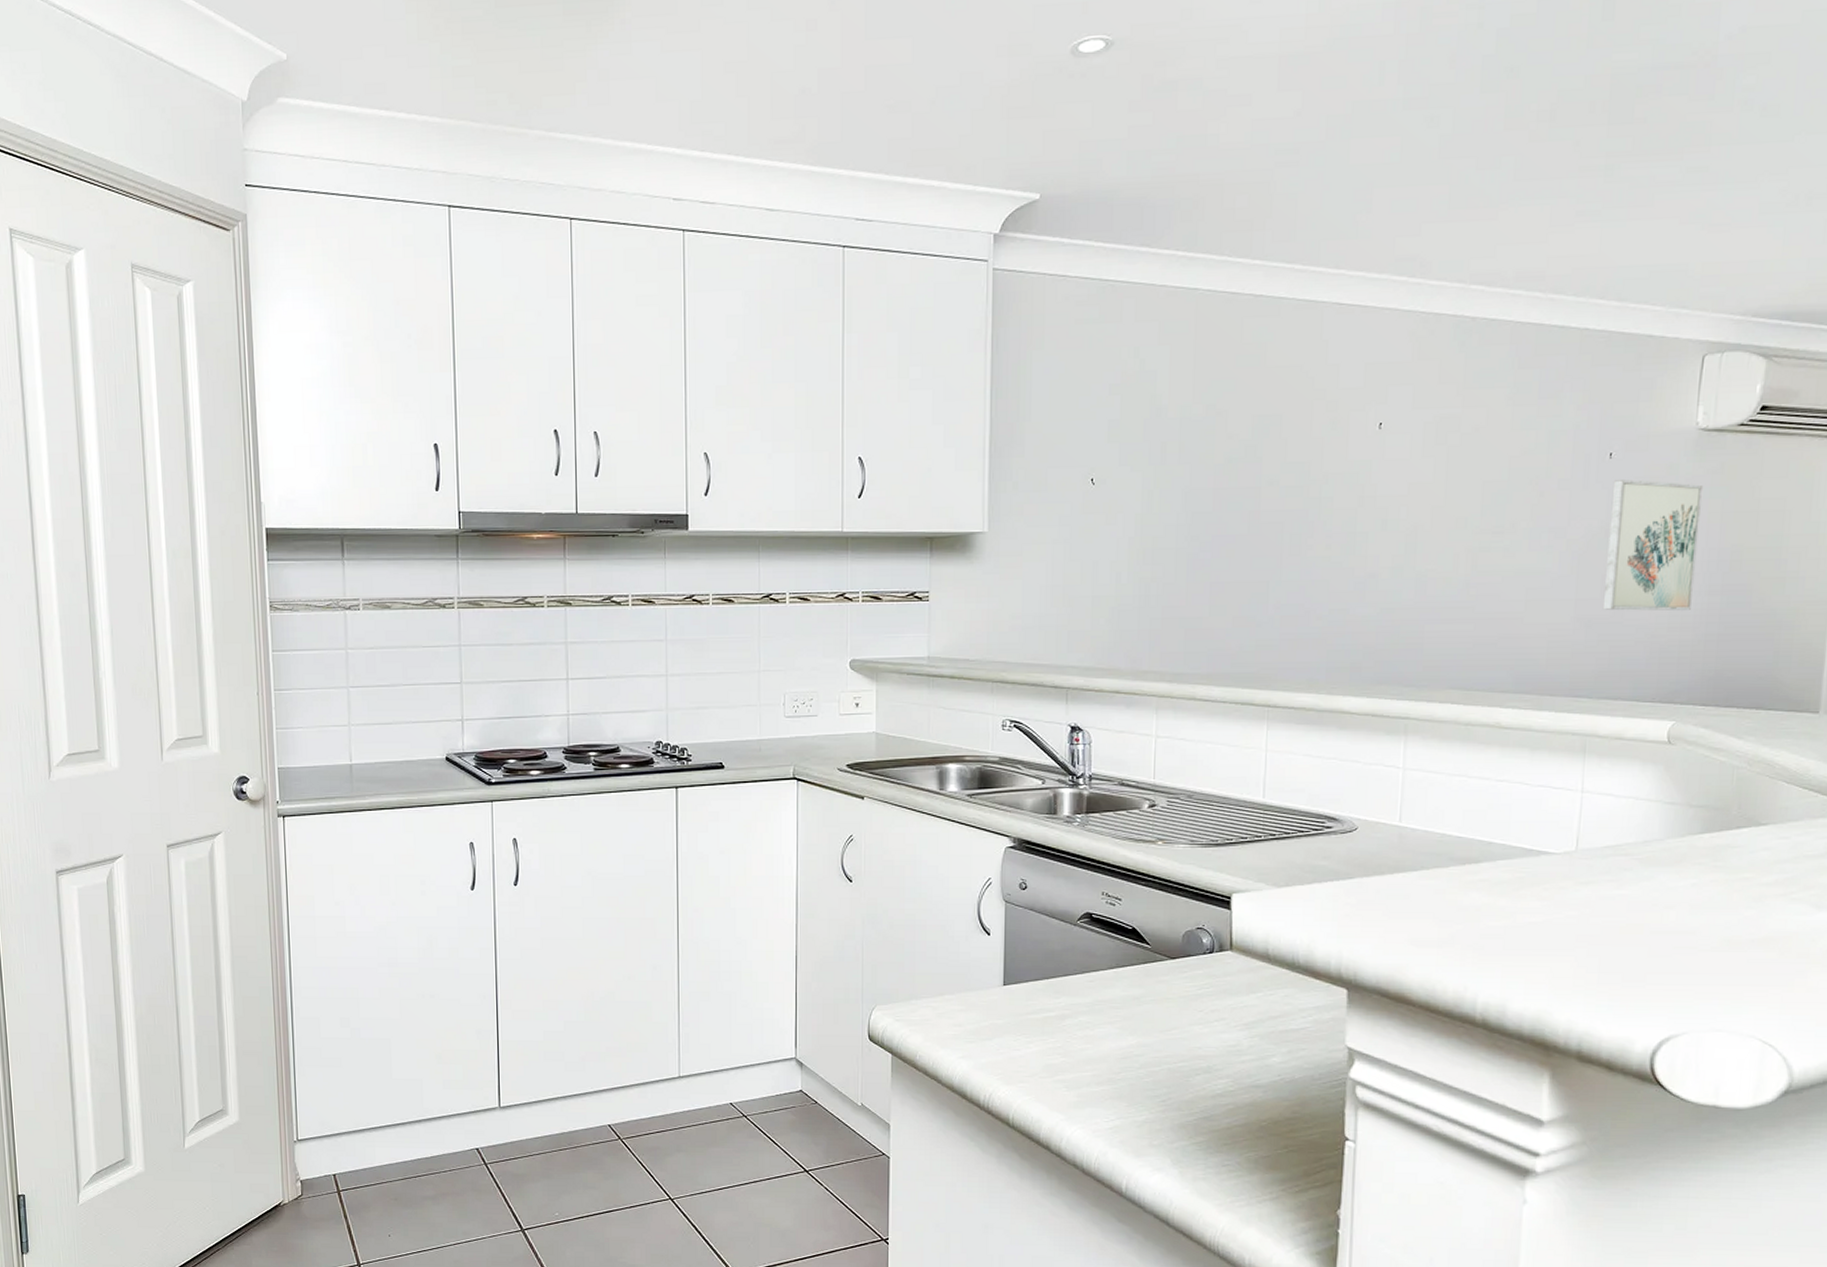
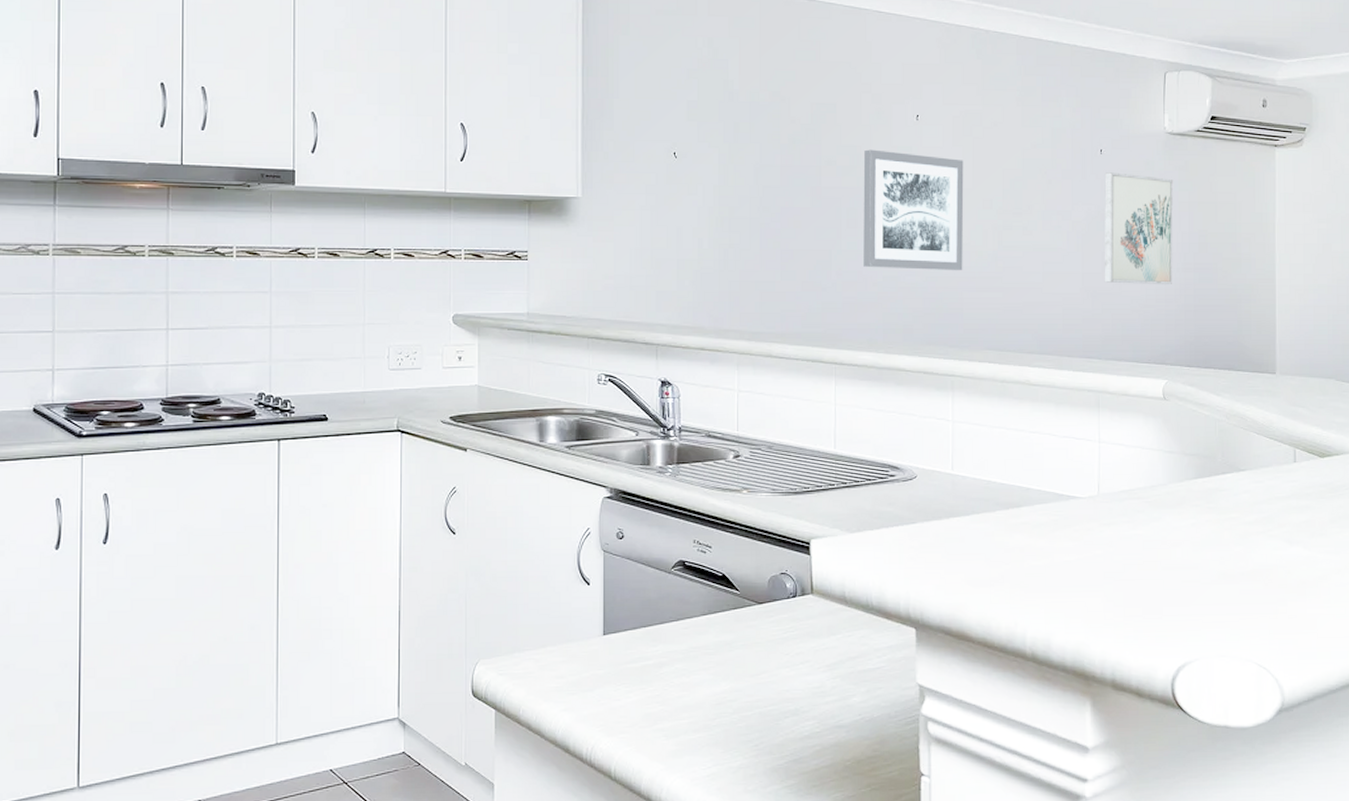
wall art: none [1306,465,1435,601] -> present [863,149,964,271]

